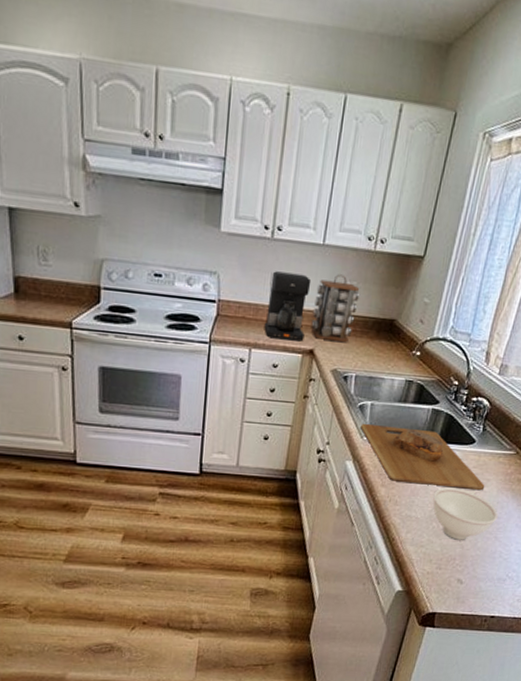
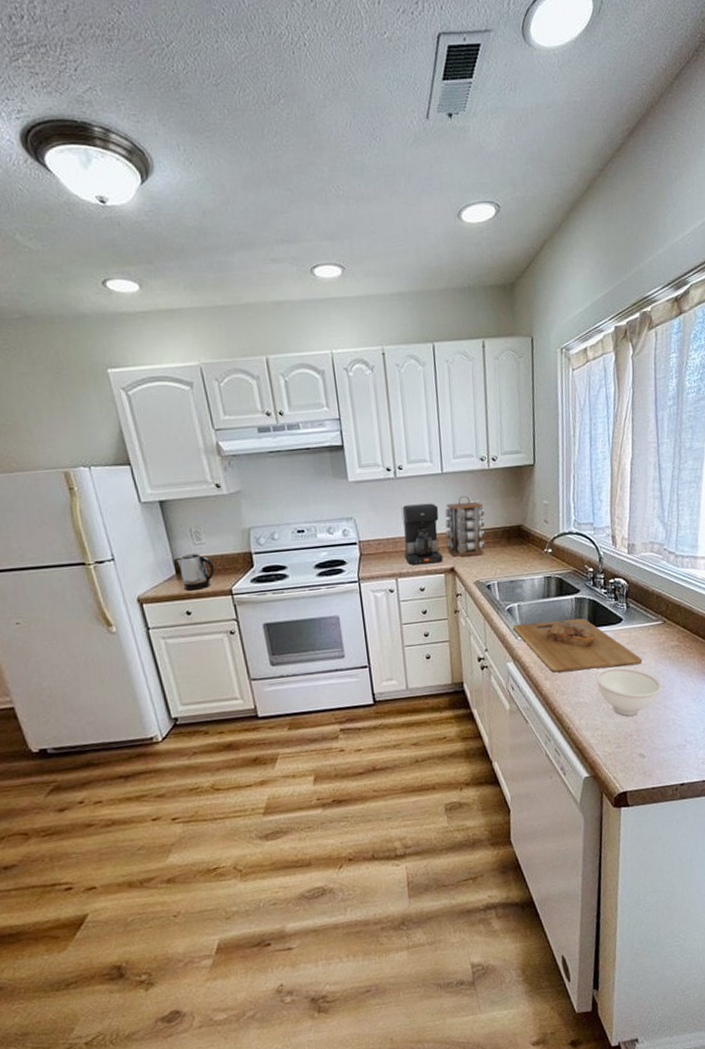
kettle: none [17,274,58,316] -> present [177,553,215,592]

